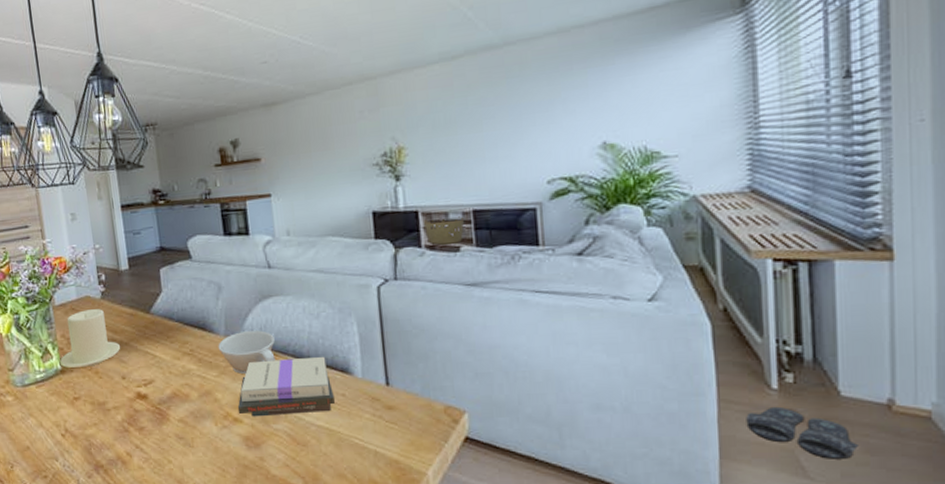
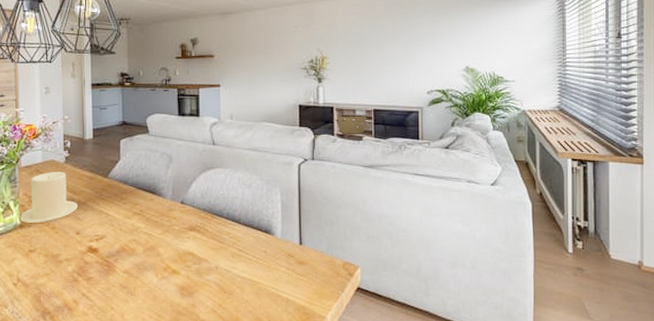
cup: present [218,330,275,374] -> none [165,196,213,232]
books: present [237,356,335,417] -> none [176,219,258,269]
slippers: present [746,406,858,459] -> none [552,265,621,305]

